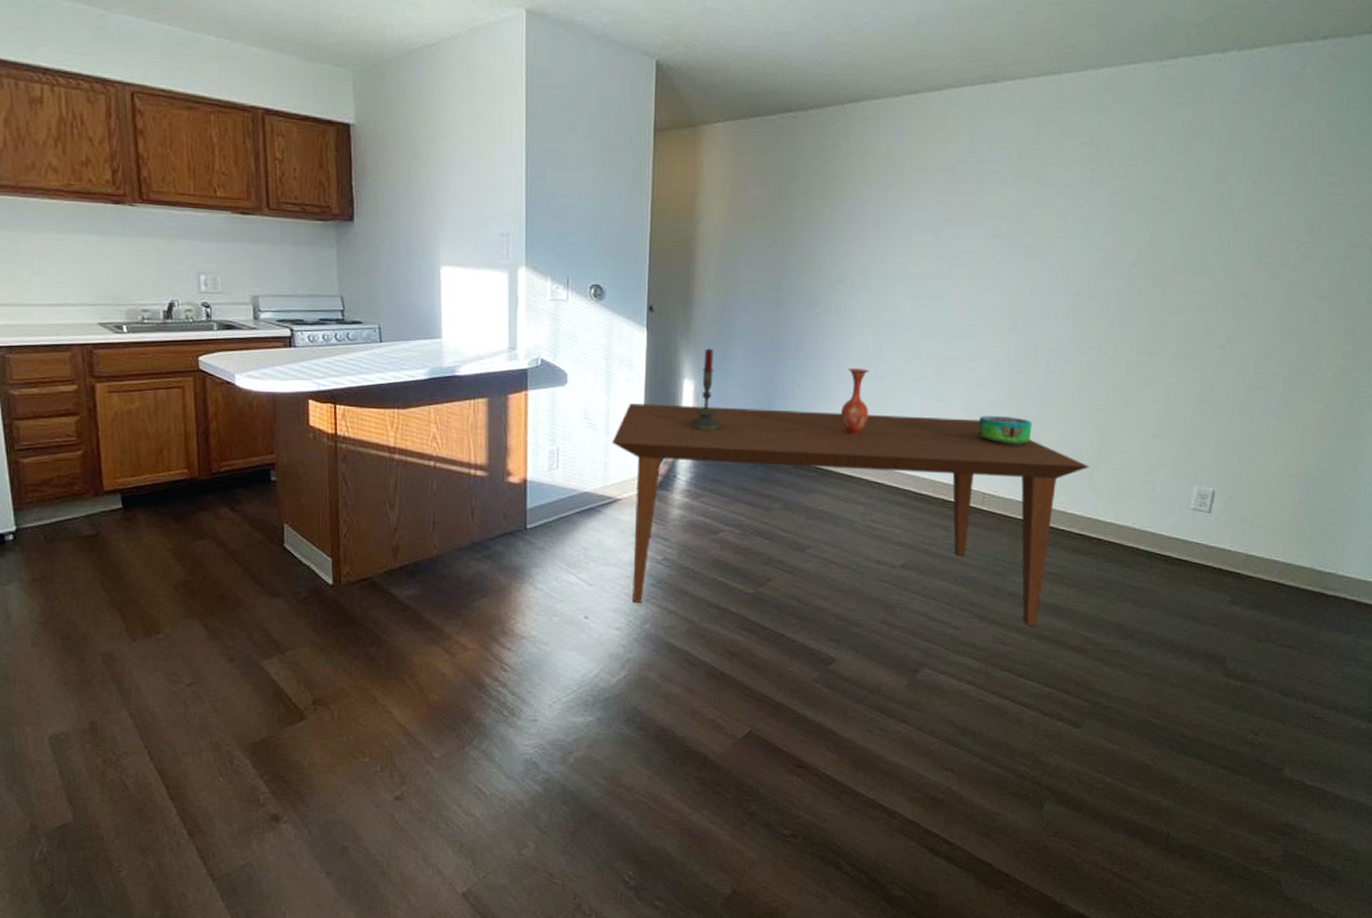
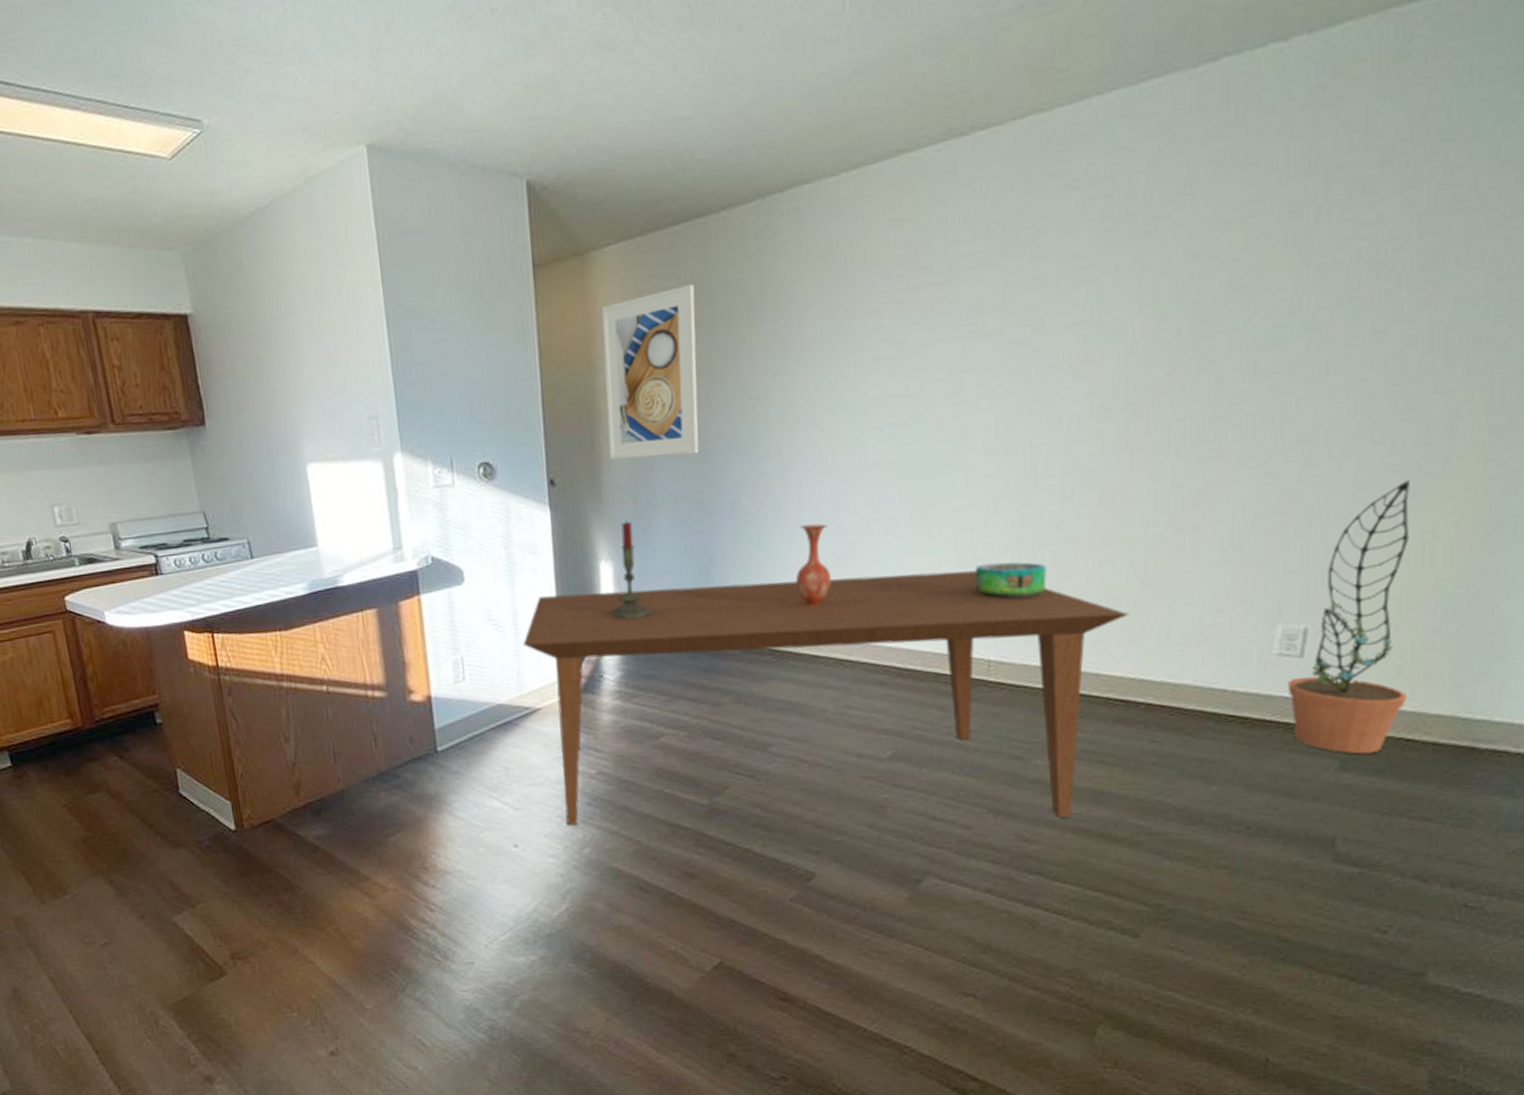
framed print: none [701,163,782,300] -> present [602,283,699,460]
decorative plant: none [1198,385,1290,592] -> present [1287,479,1410,754]

